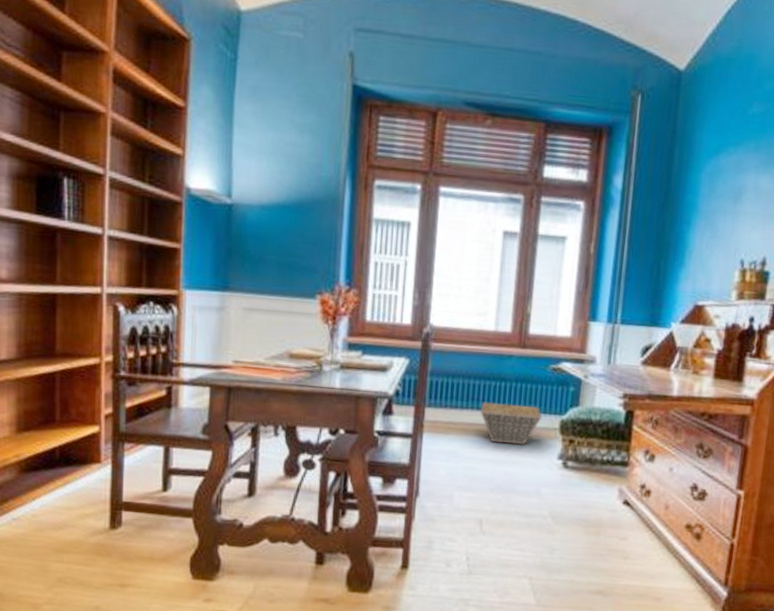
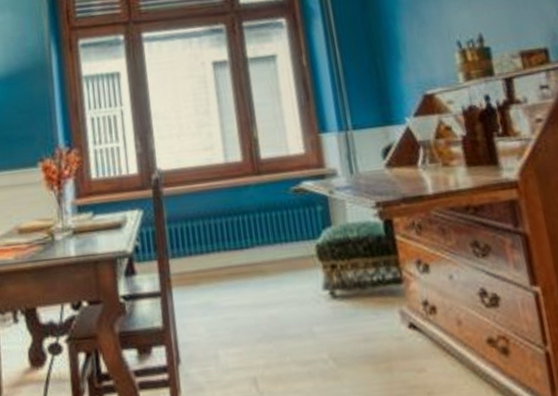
basket: present [480,402,542,445] -> none [227,234,295,285]

